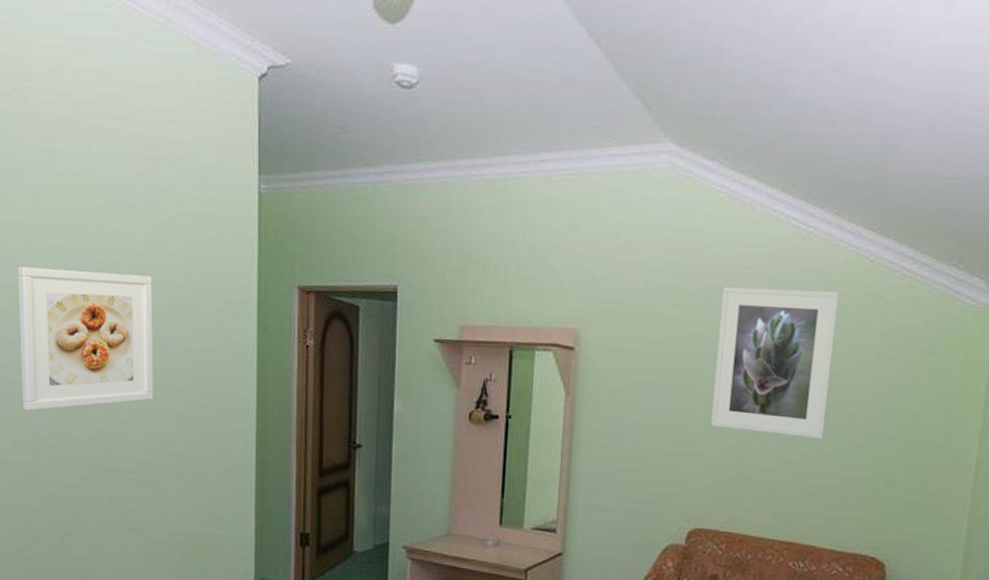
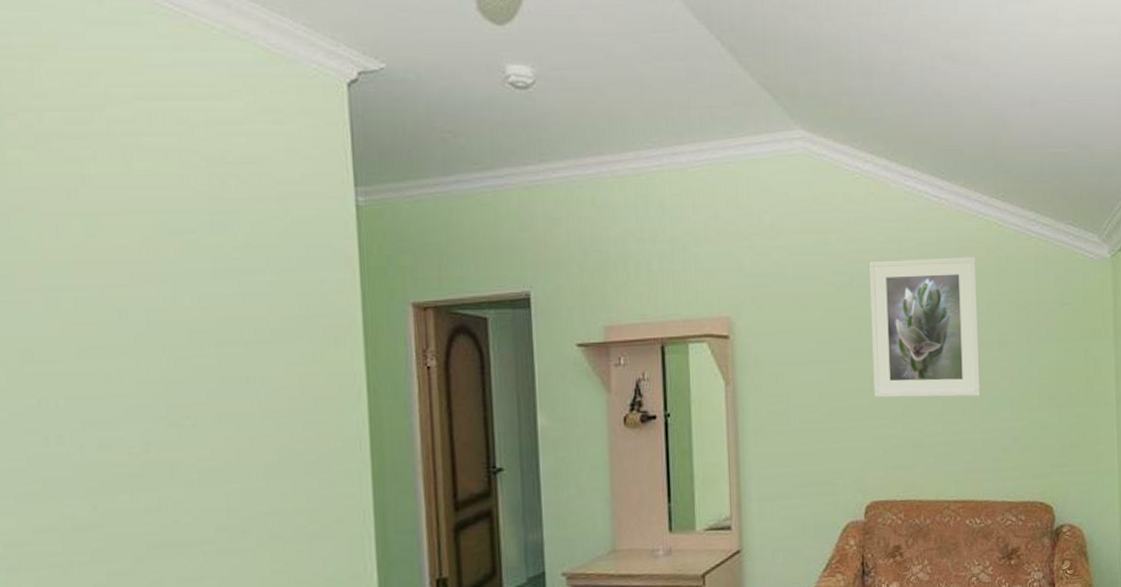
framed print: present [17,266,153,411] -> none [33,309,234,489]

